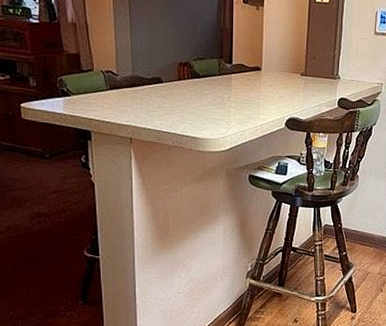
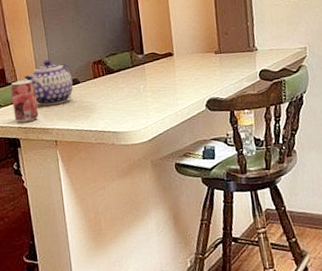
beverage can: none [85,69,115,115] -> present [10,79,39,123]
teapot: none [101,52,156,101] -> present [24,60,73,106]

